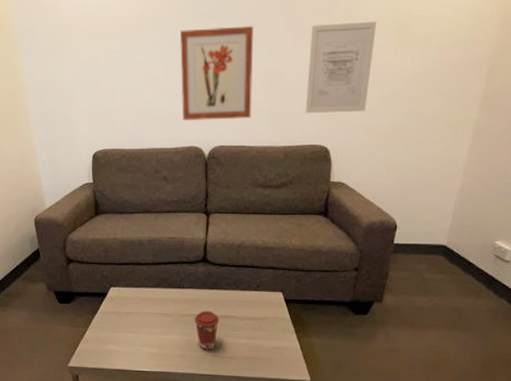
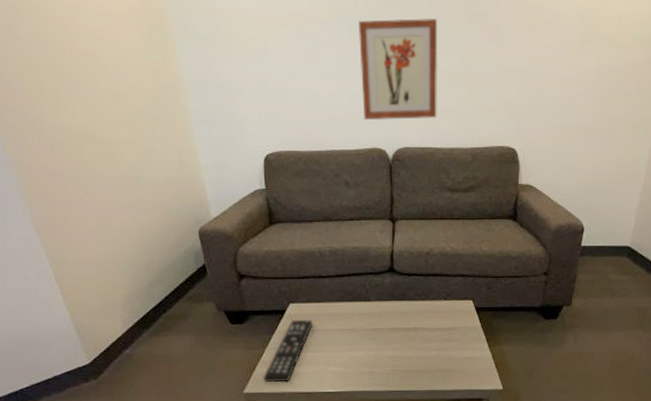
remote control: none [85,302,131,359] -> present [263,319,313,382]
coffee cup: present [195,310,219,350] -> none [382,323,409,365]
wall art: present [305,21,377,114] -> none [492,18,562,114]

